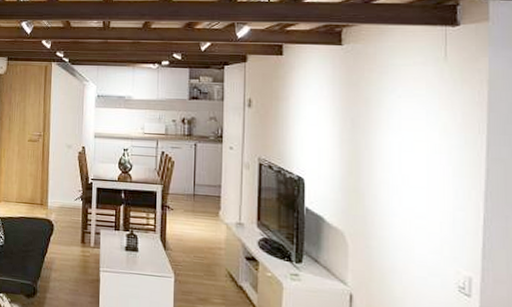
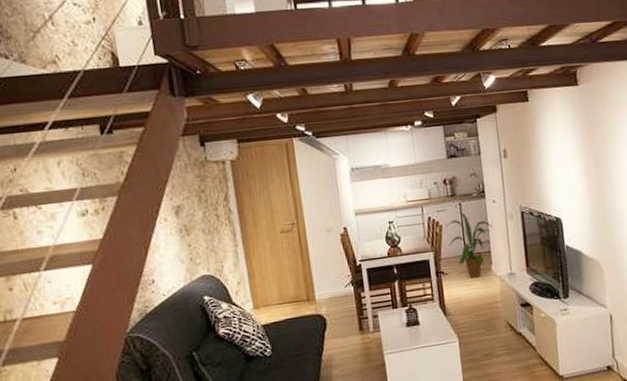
house plant: none [177,152,229,219] -> present [445,212,495,278]

